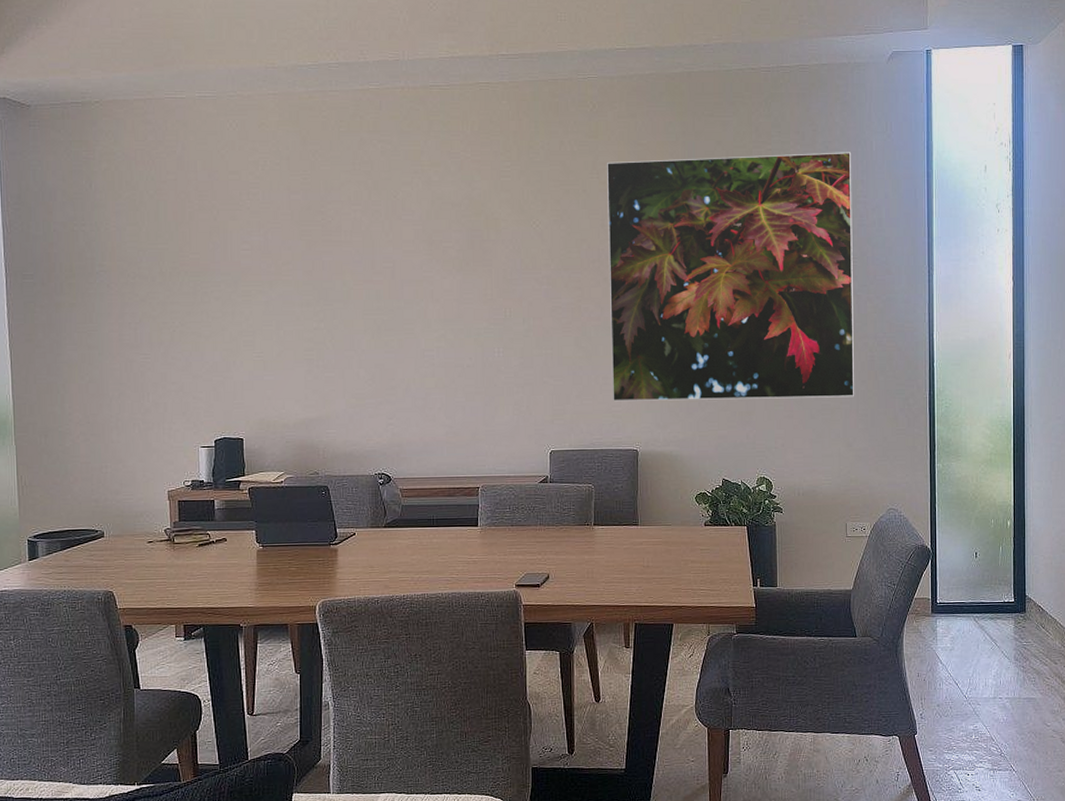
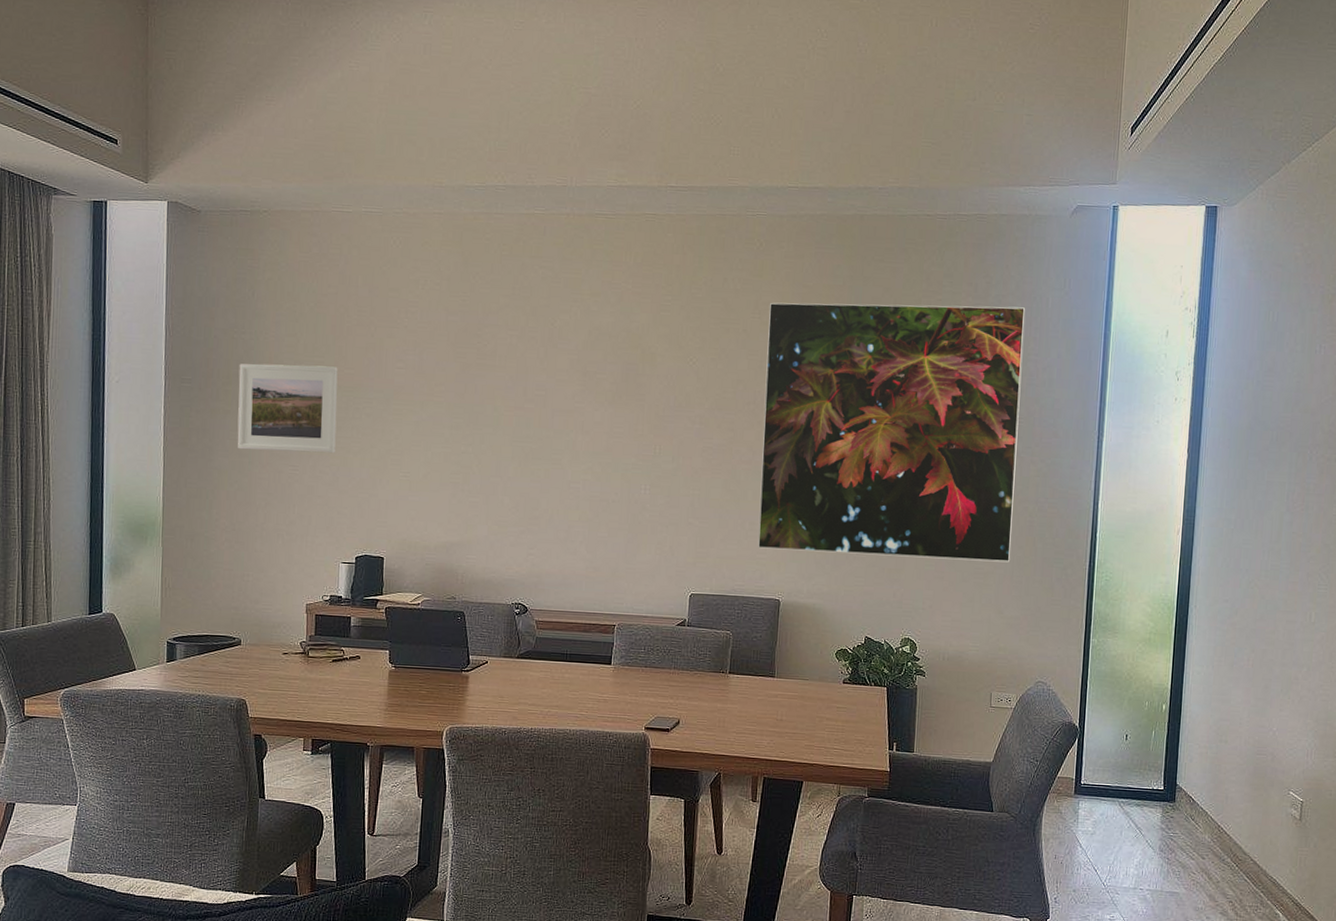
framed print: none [81,253,186,342] -> present [237,364,338,454]

